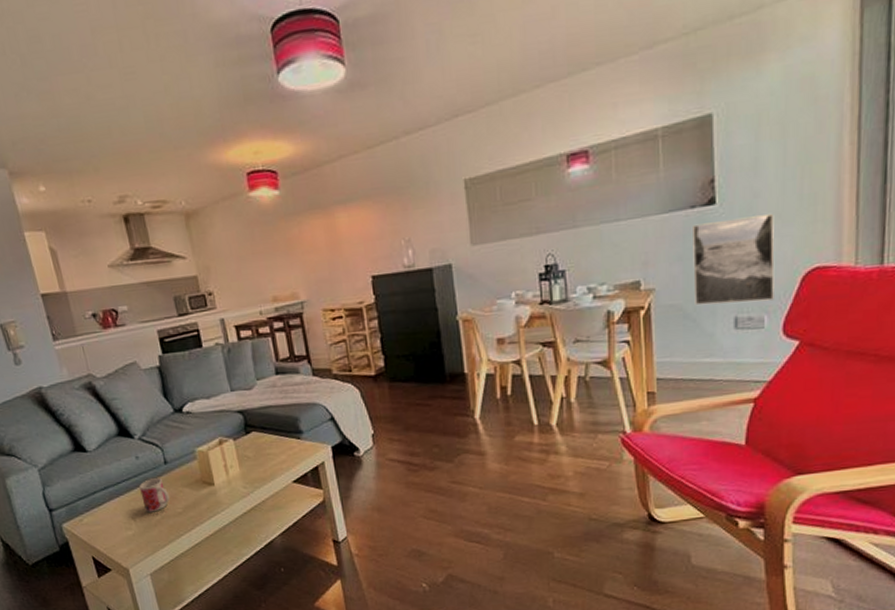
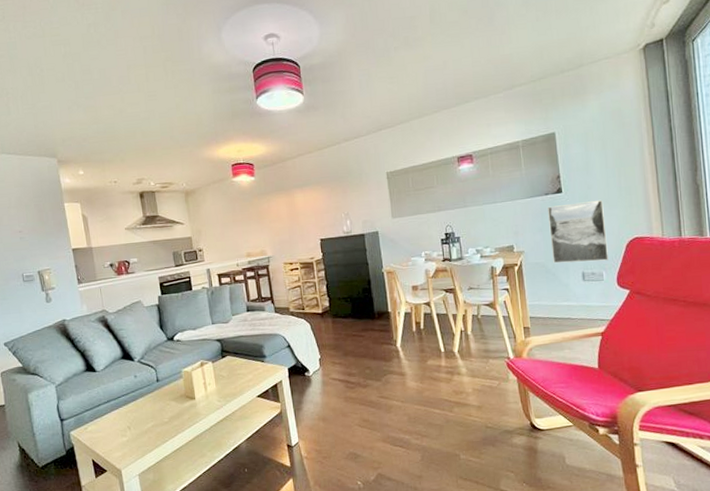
mug: present [139,478,170,513] -> none [135,393,159,422]

